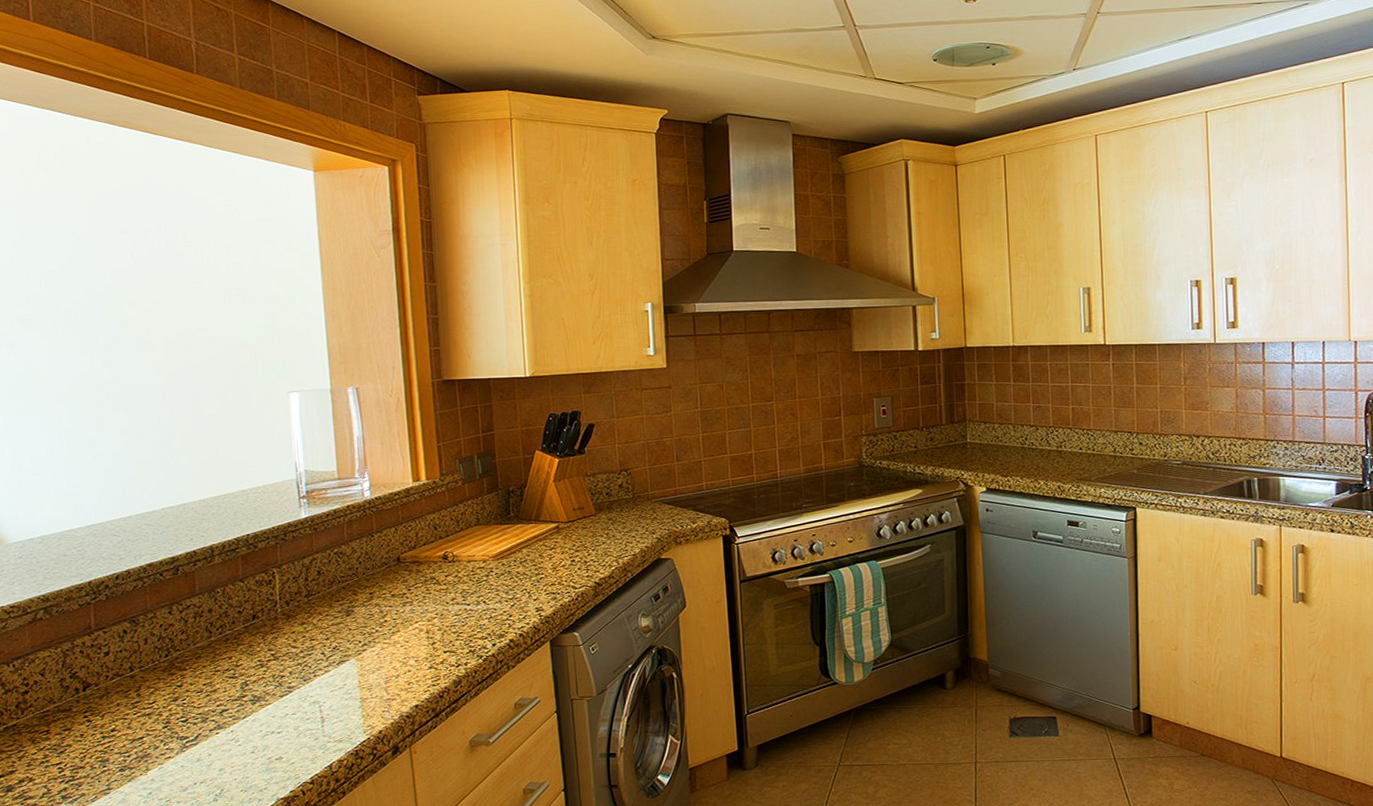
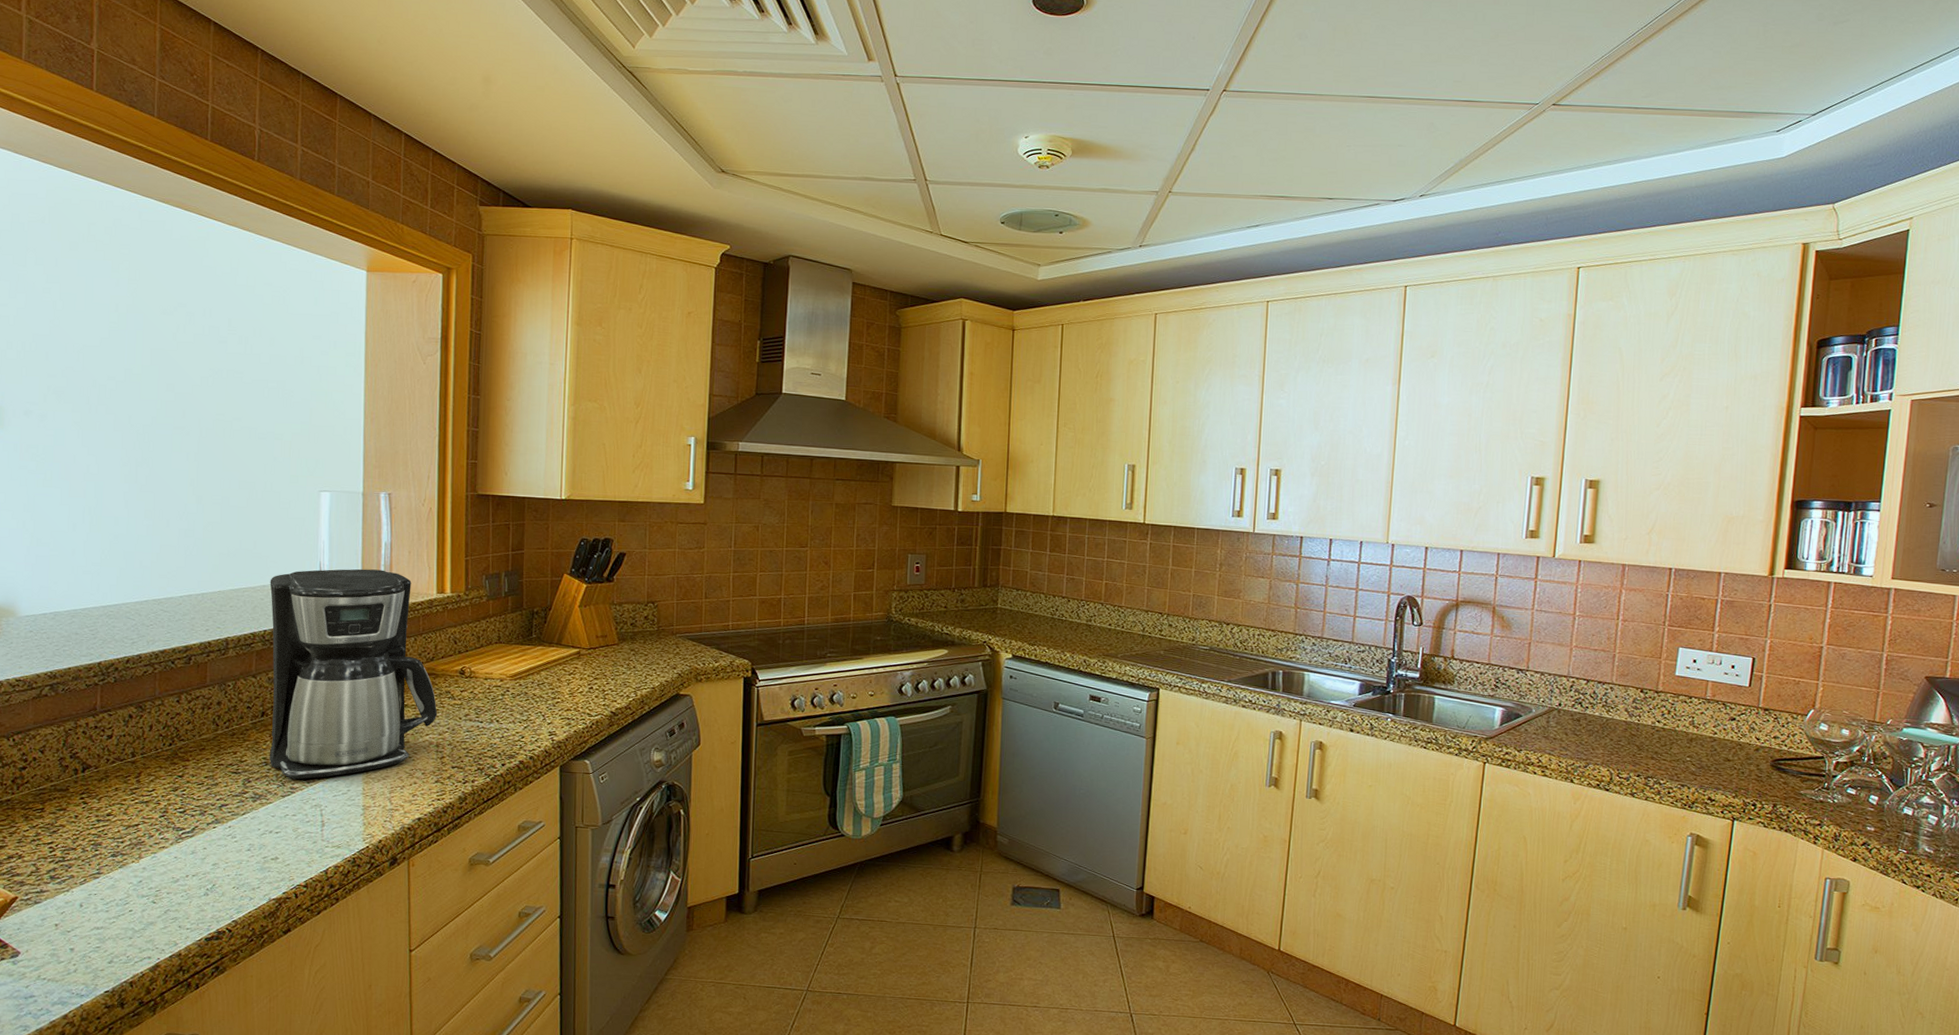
coffee maker: none [248,464,425,679] -> present [269,569,438,780]

